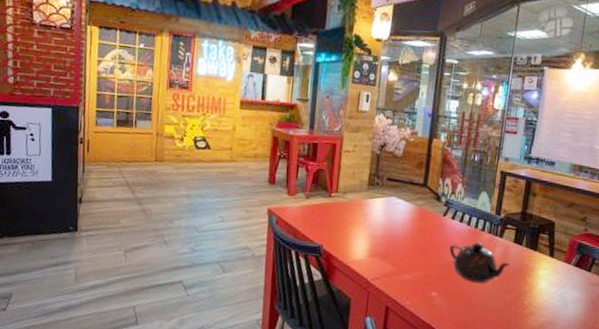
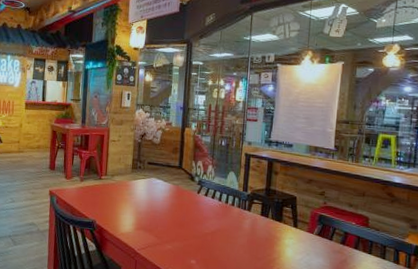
teapot: present [449,242,512,283] -> none [204,215,260,252]

